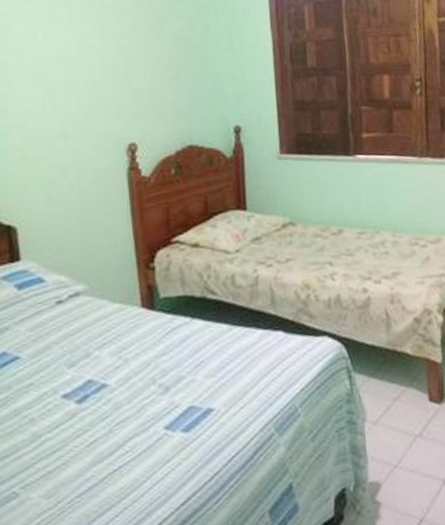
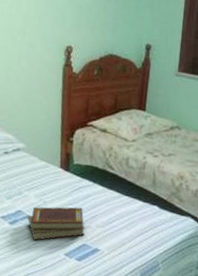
book set: none [101,356,190,420] -> present [26,207,85,241]

